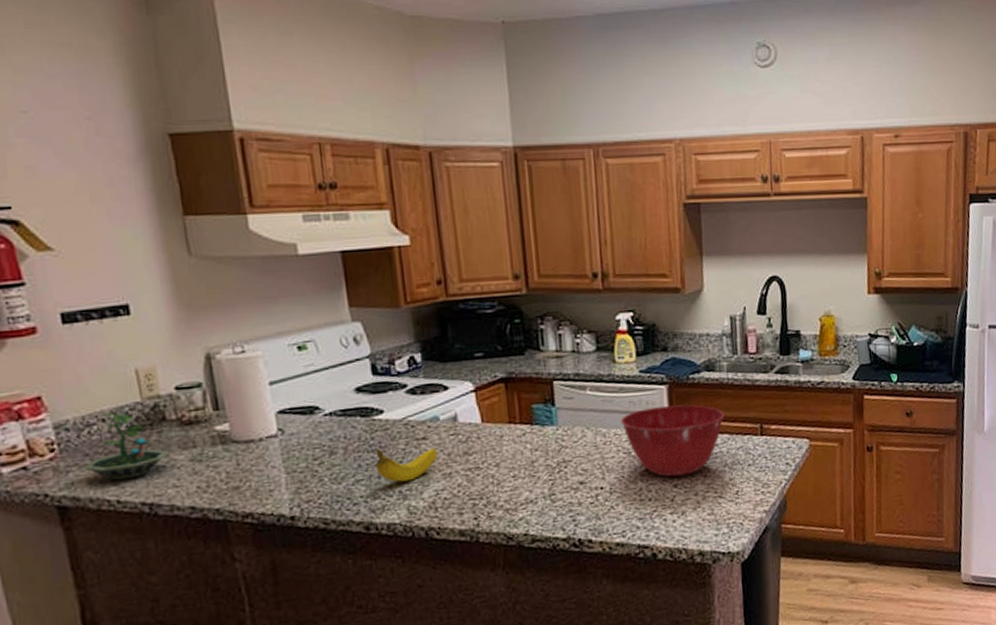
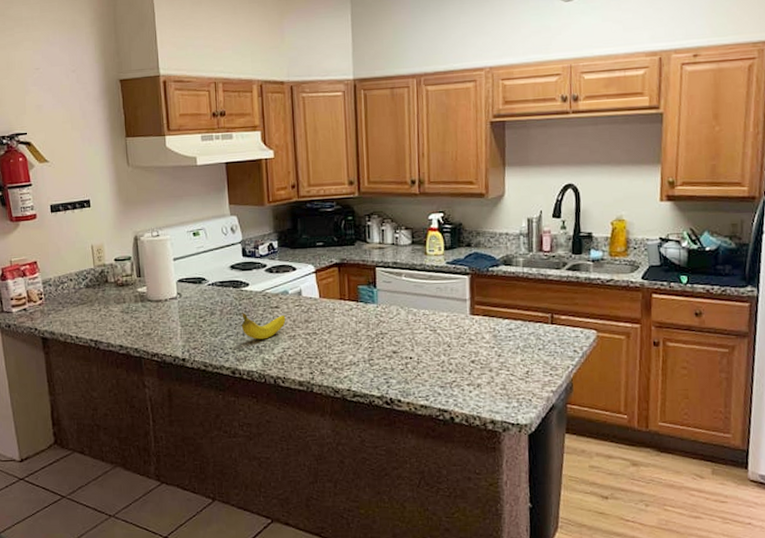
terrarium: present [84,412,169,481] -> none [58,275,109,323]
mixing bowl: present [621,404,724,477] -> none [429,293,518,354]

